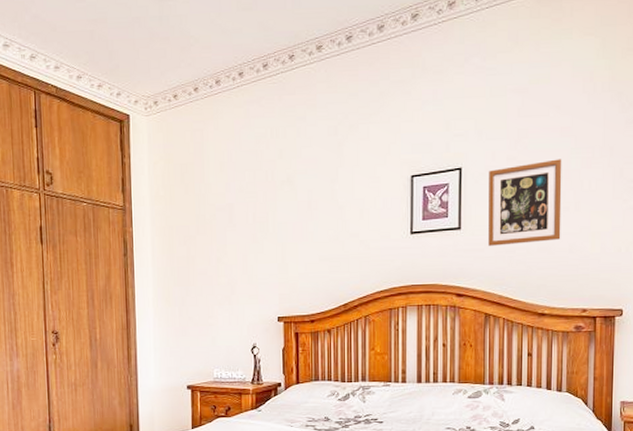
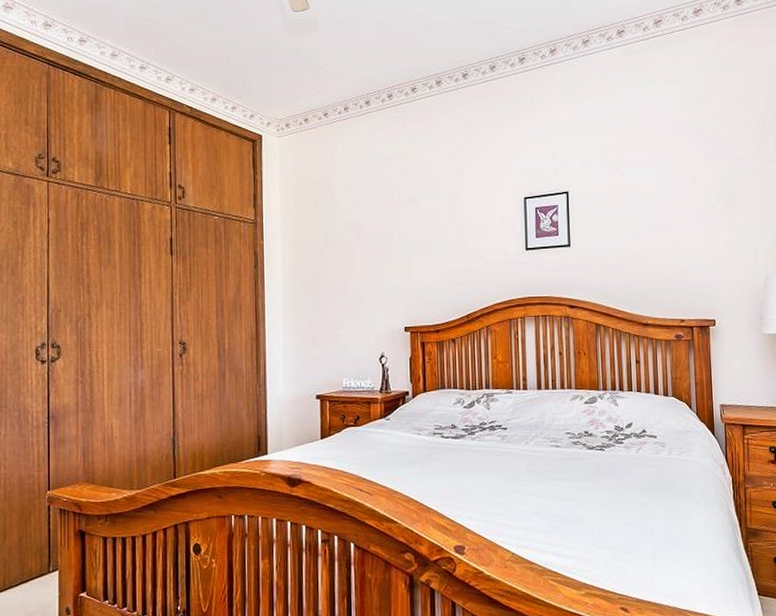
picture frame: present [488,159,562,246] -> none [592,186,658,262]

